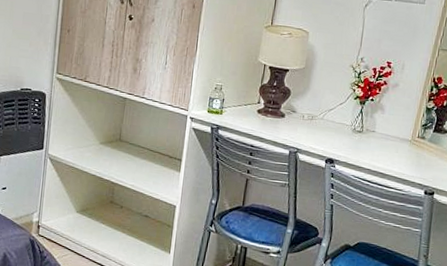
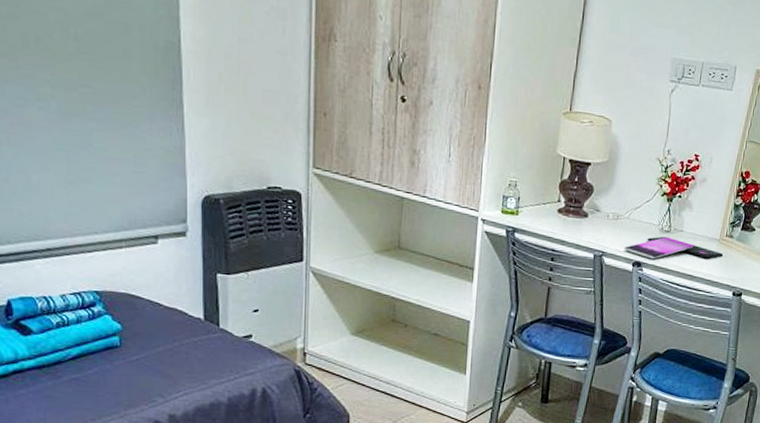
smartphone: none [318,136,416,159] -> present [624,236,724,259]

